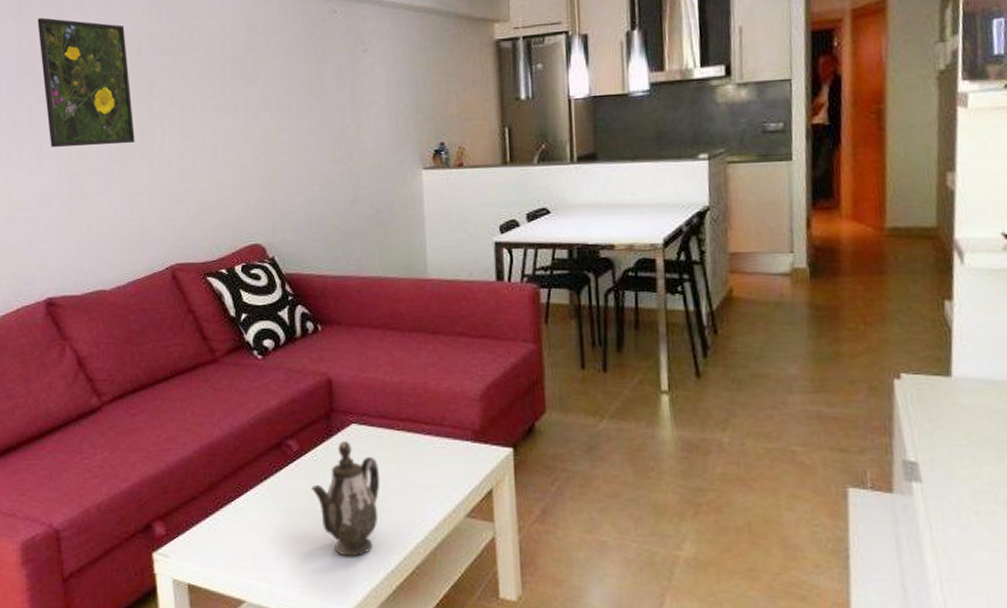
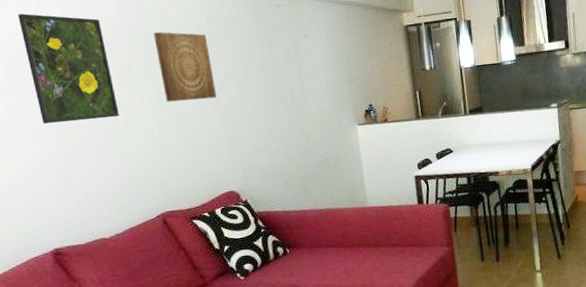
wall art: none [183,41,250,128] -> present [153,31,217,102]

